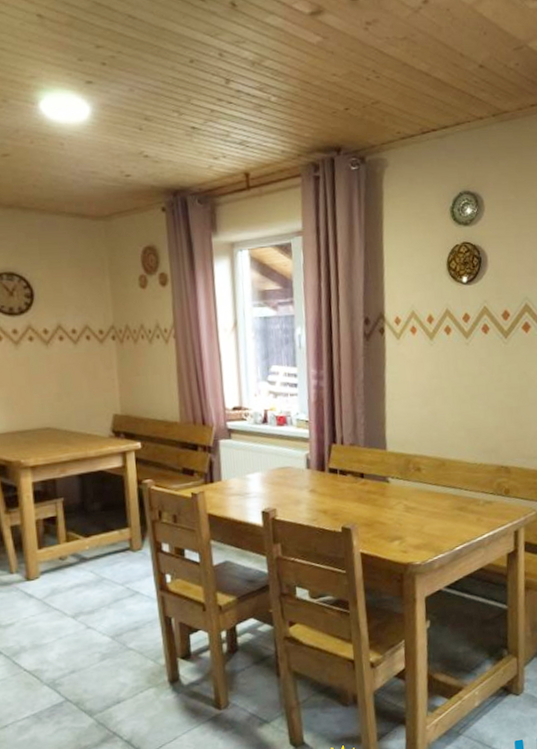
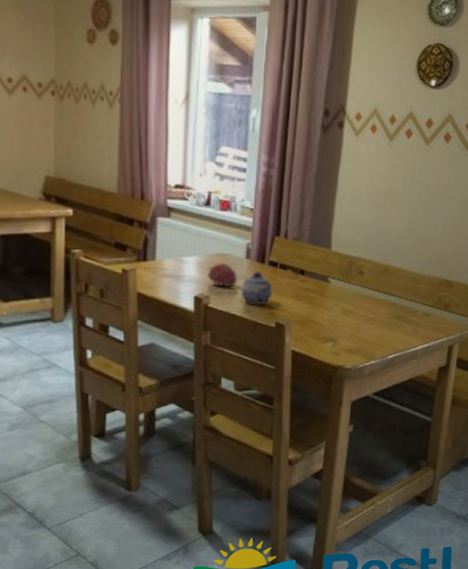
fruit: none [272,475,301,499] -> present [208,262,238,288]
teapot: none [304,479,336,512] -> present [241,271,273,304]

